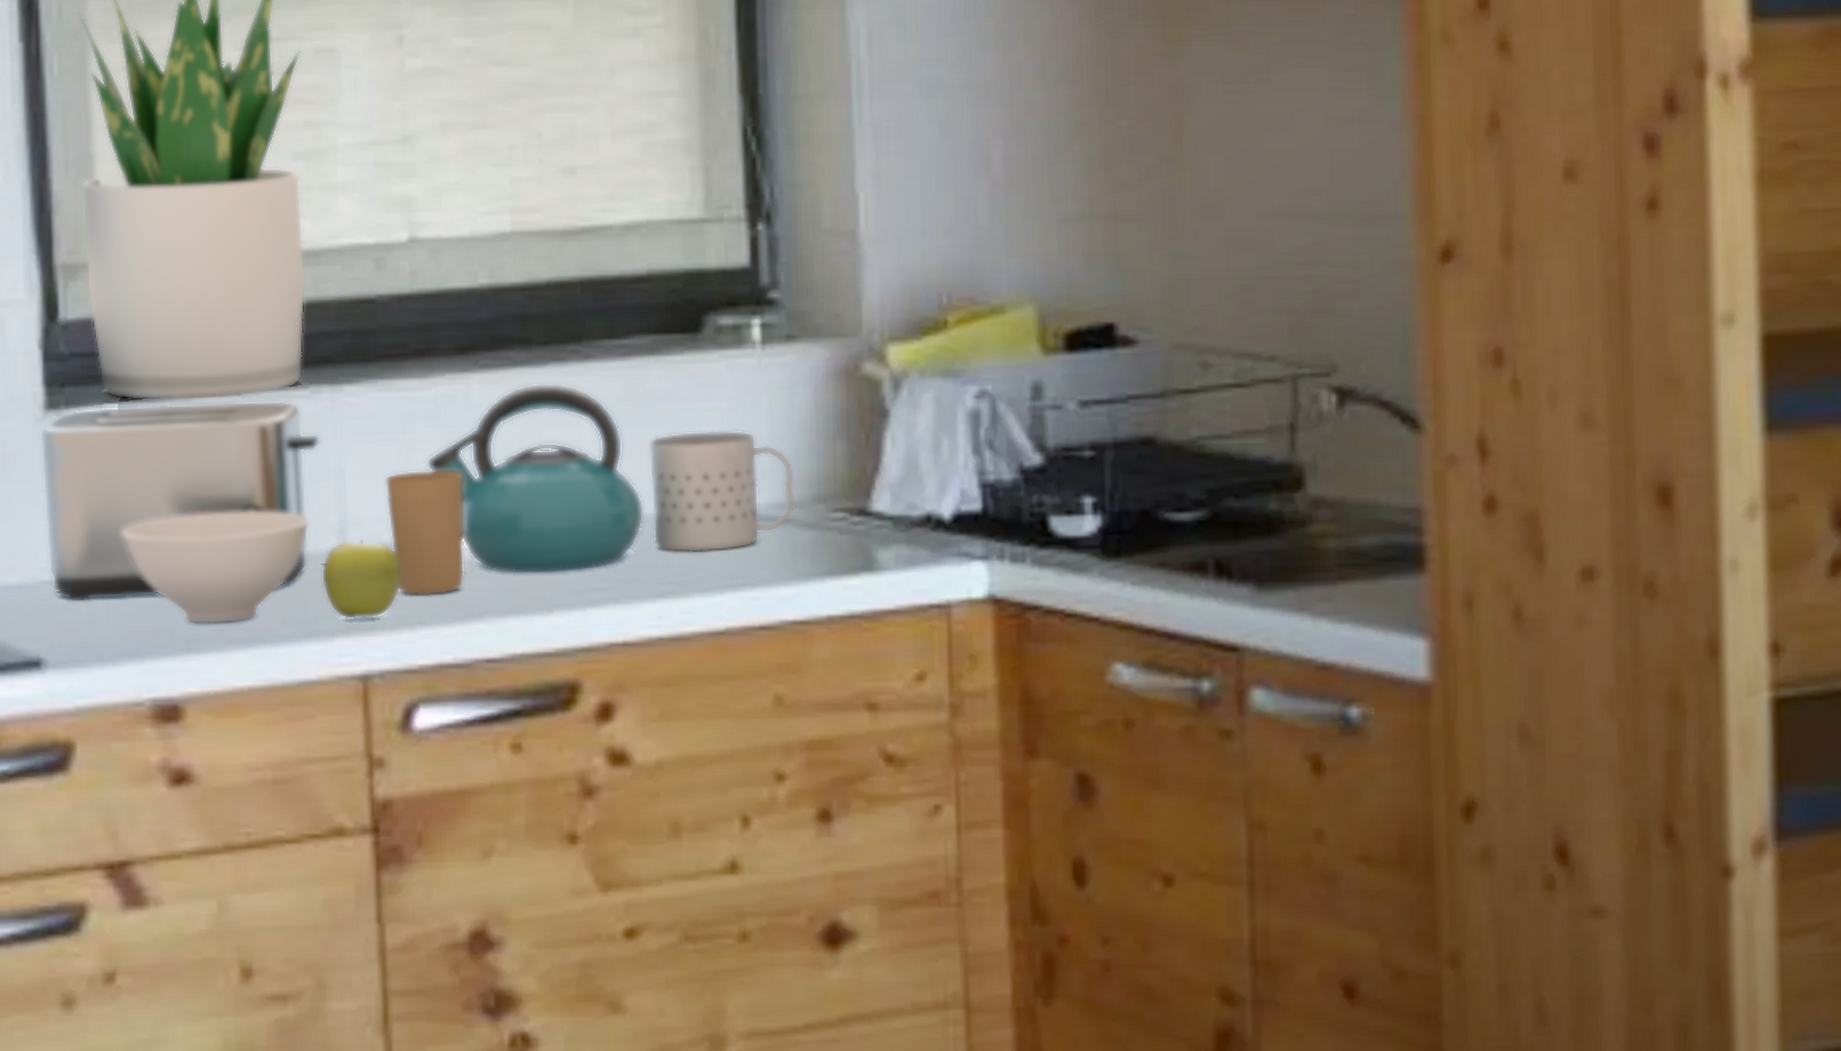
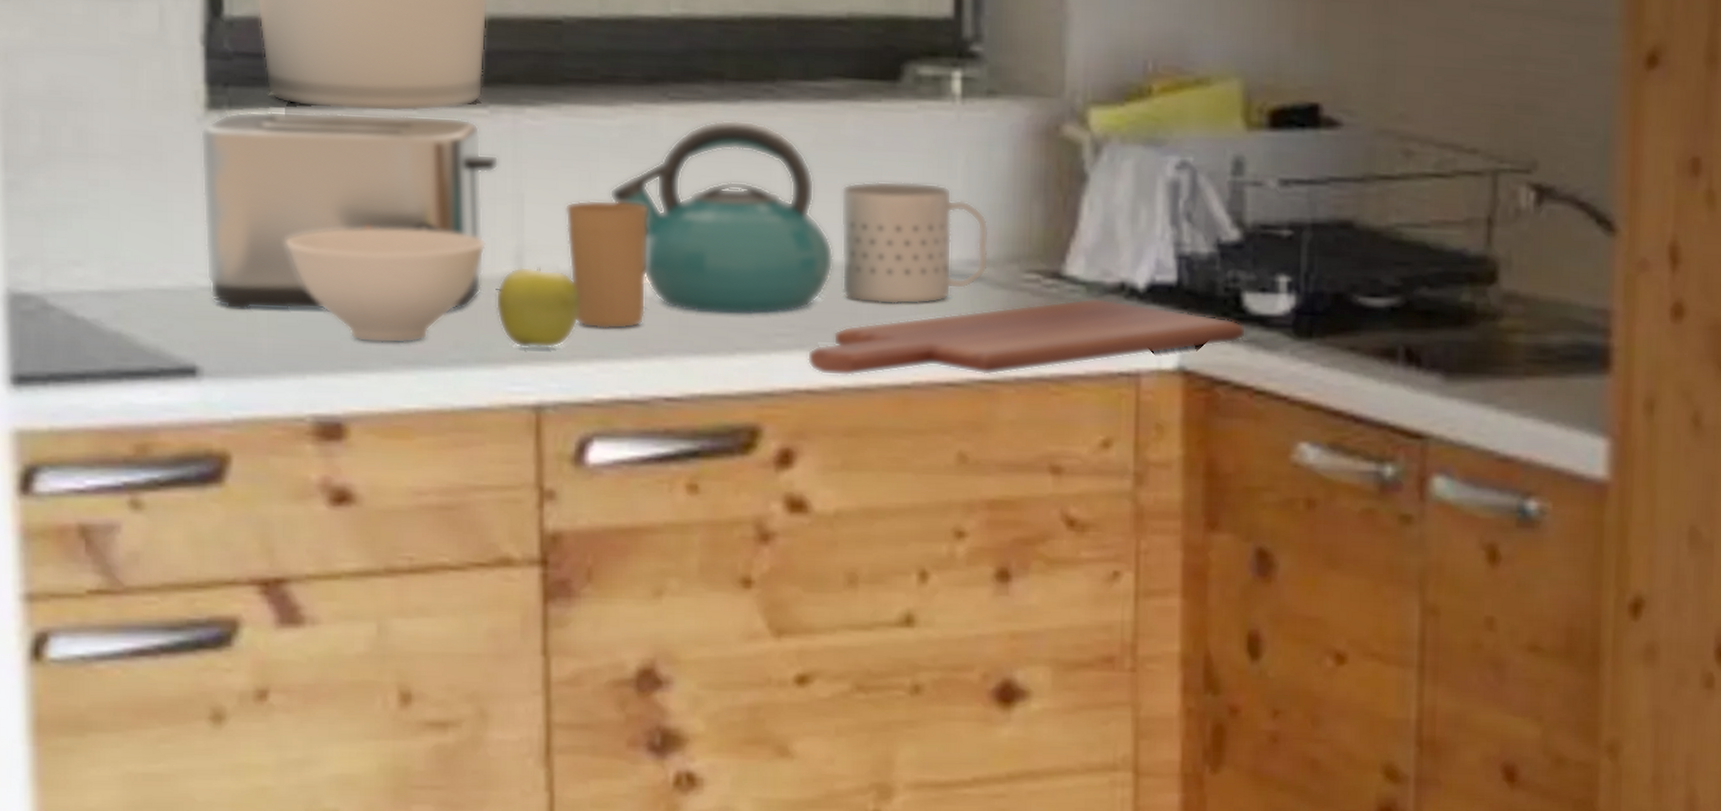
cutting board: none [622,531,1054,627] -> present [806,297,1246,376]

